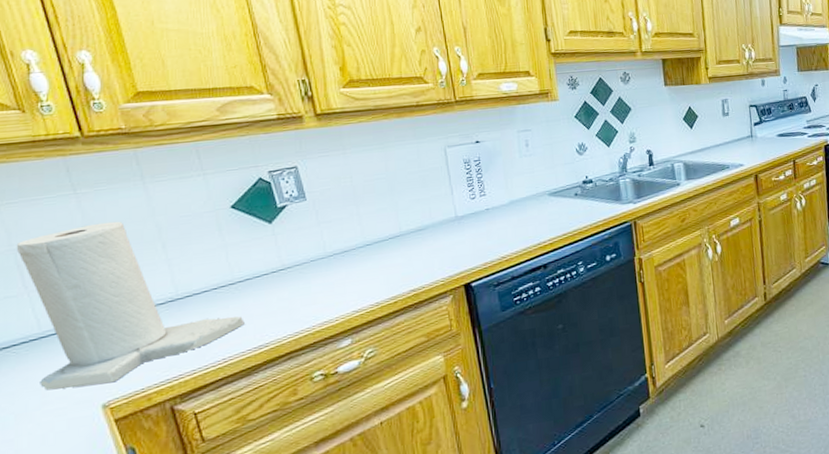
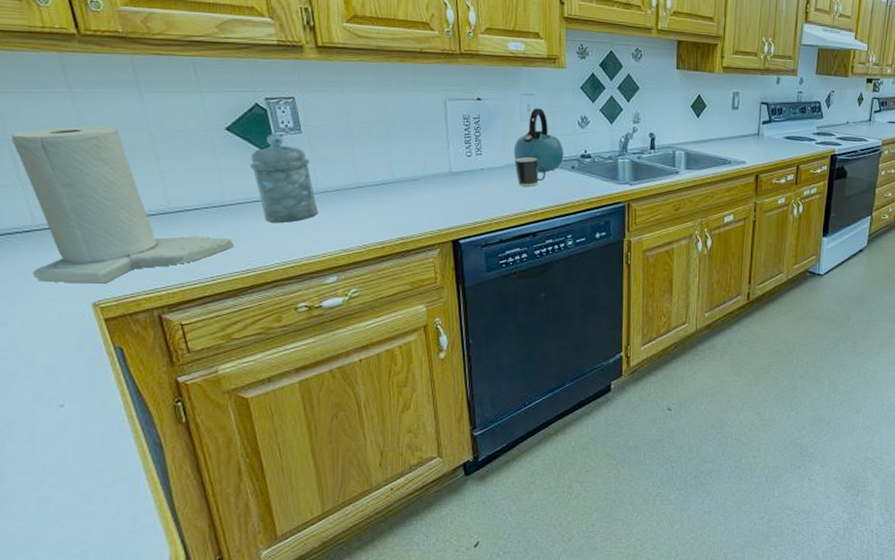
canister: none [256,204,328,294] -> present [249,134,319,222]
kettle: none [516,141,566,204] -> present [513,108,564,172]
mug: none [518,190,550,221] -> present [514,156,546,187]

